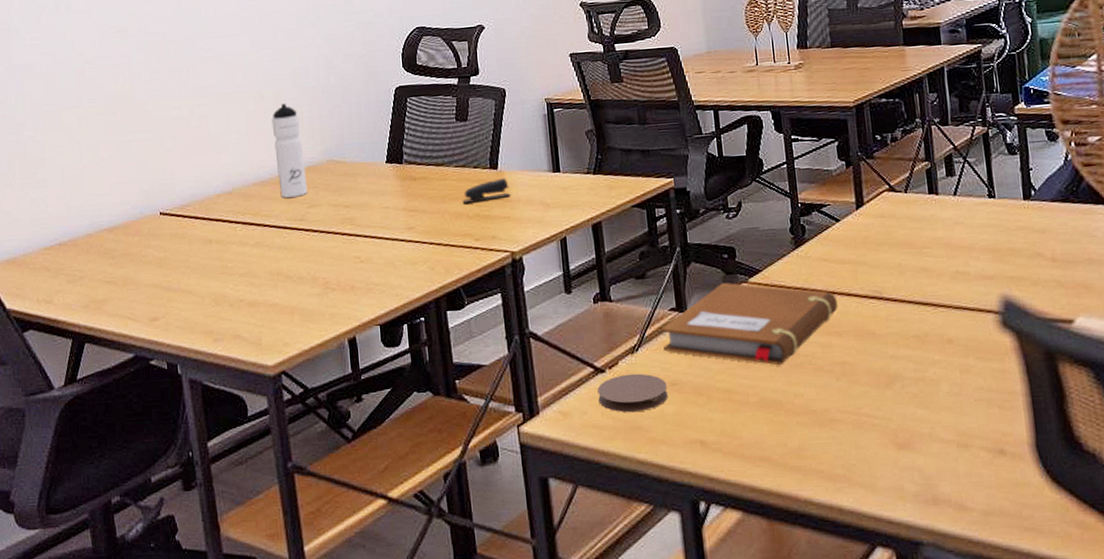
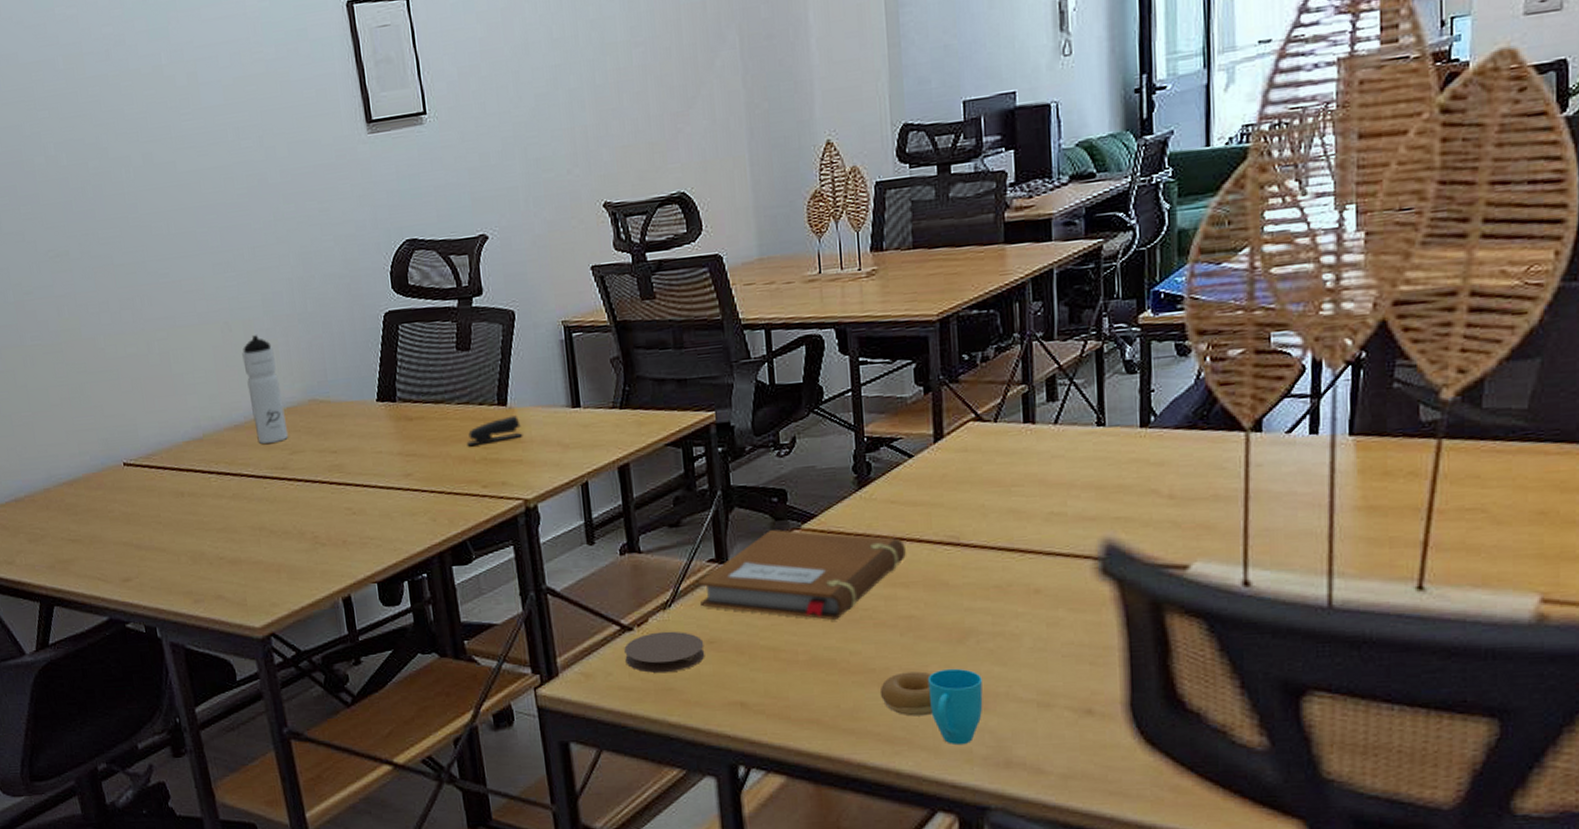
cup: none [821,410,911,483] -> present [879,668,983,746]

